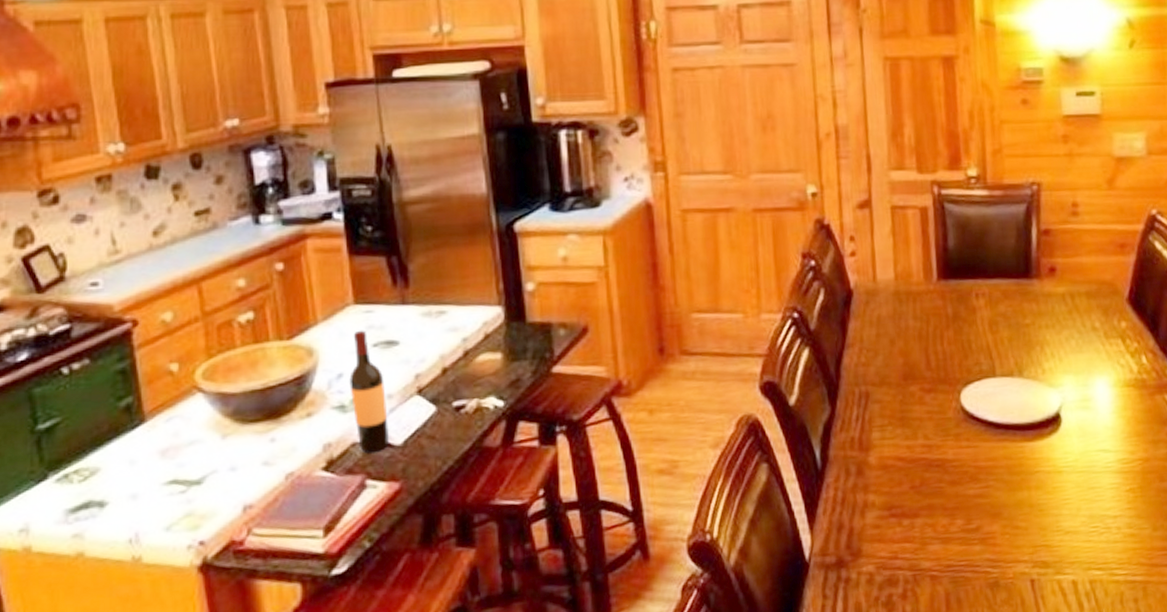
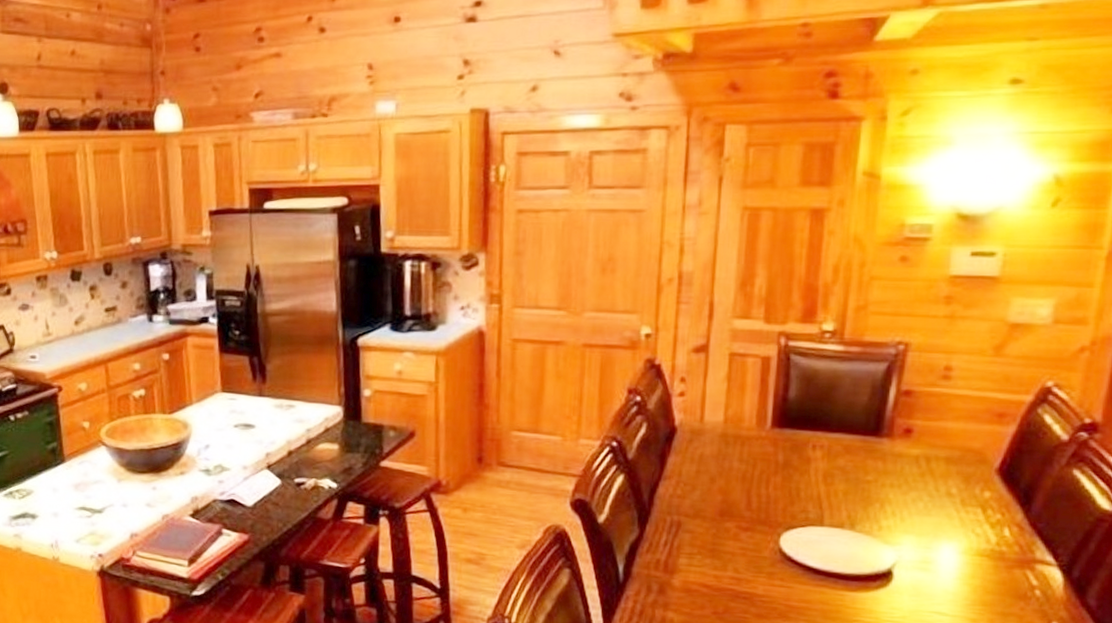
wine bottle: present [349,330,390,452] -> none [214,413,243,509]

